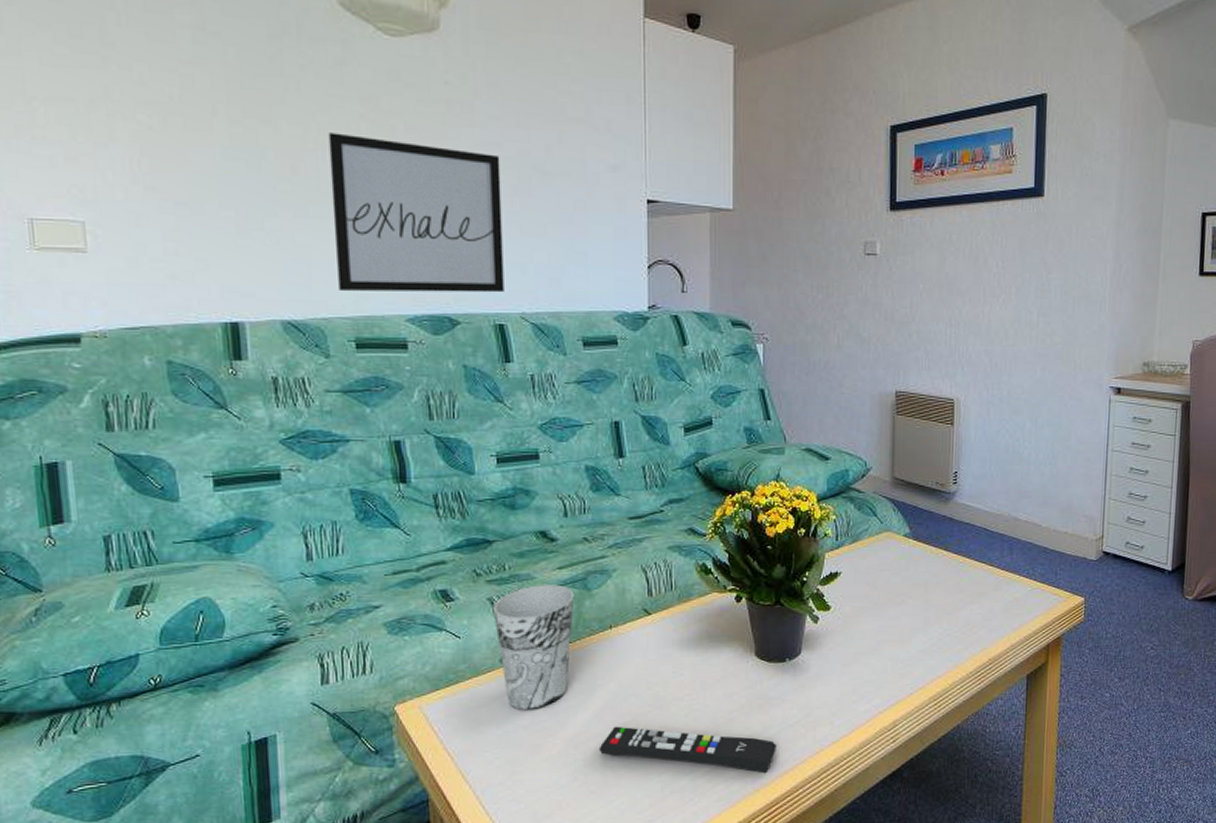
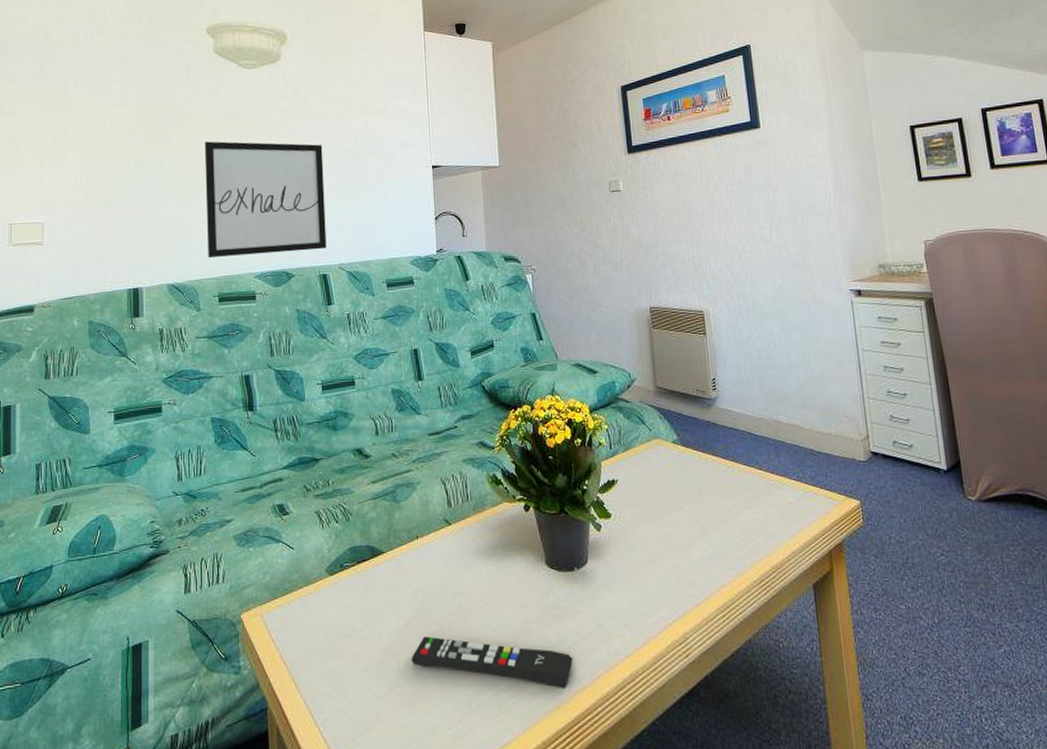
cup: present [492,584,575,711] -> none [319,497,386,620]

